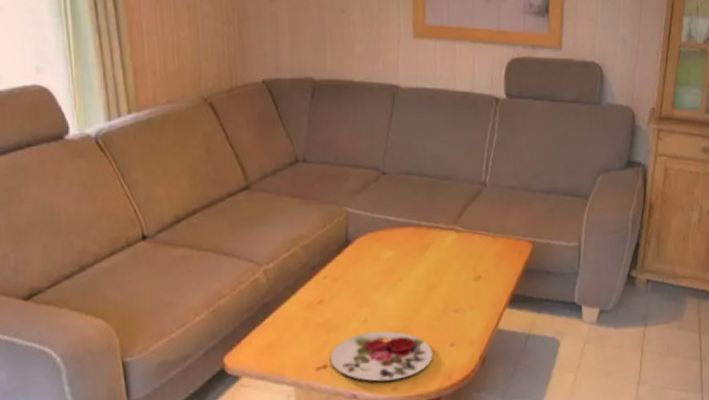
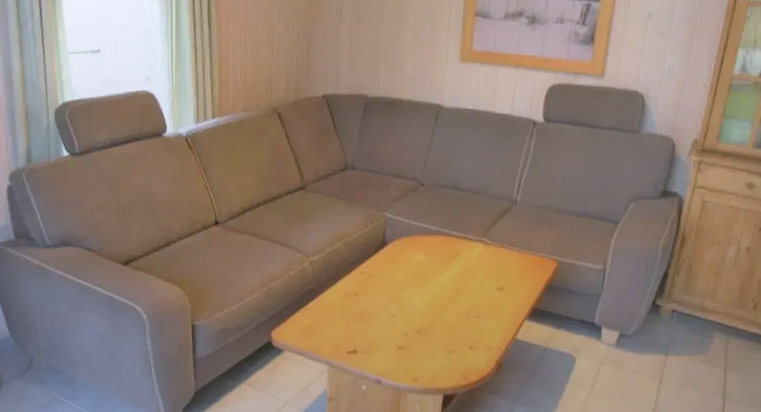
plate: present [329,331,433,382] -> none [360,326,453,373]

